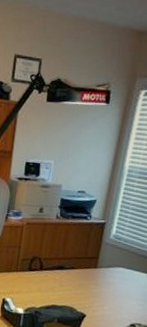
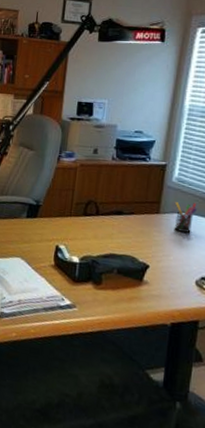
pen holder: none [109,257,130,286] -> present [174,202,197,233]

